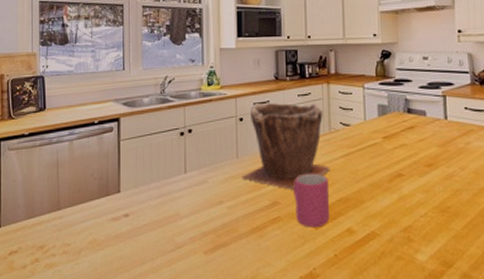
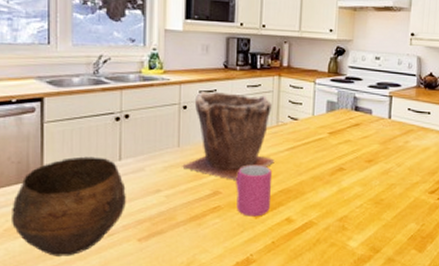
bowl: none [93,170,192,269] -> present [10,156,126,256]

